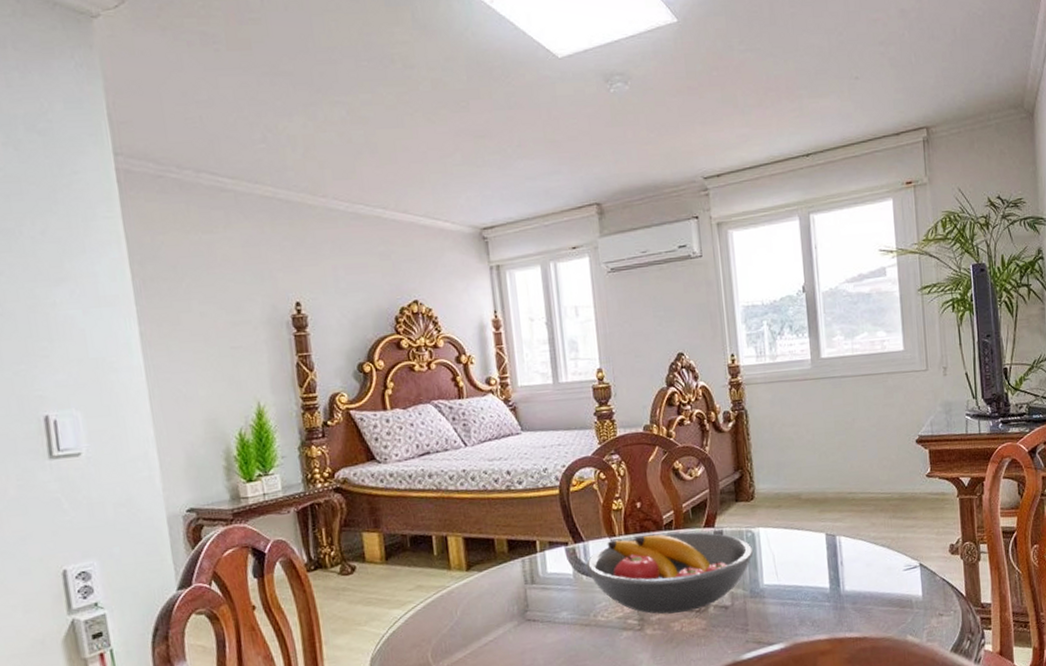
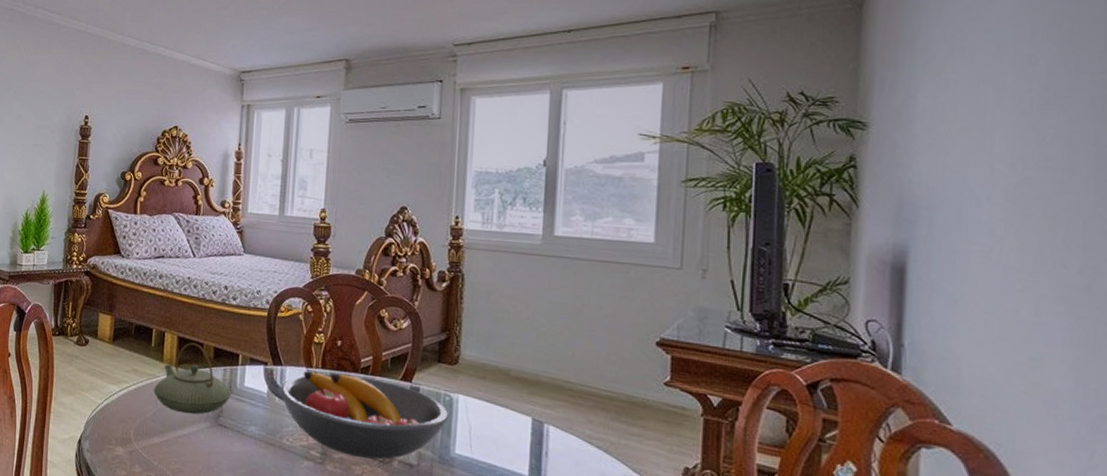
teapot: none [446,540,536,619] -> present [154,342,232,414]

